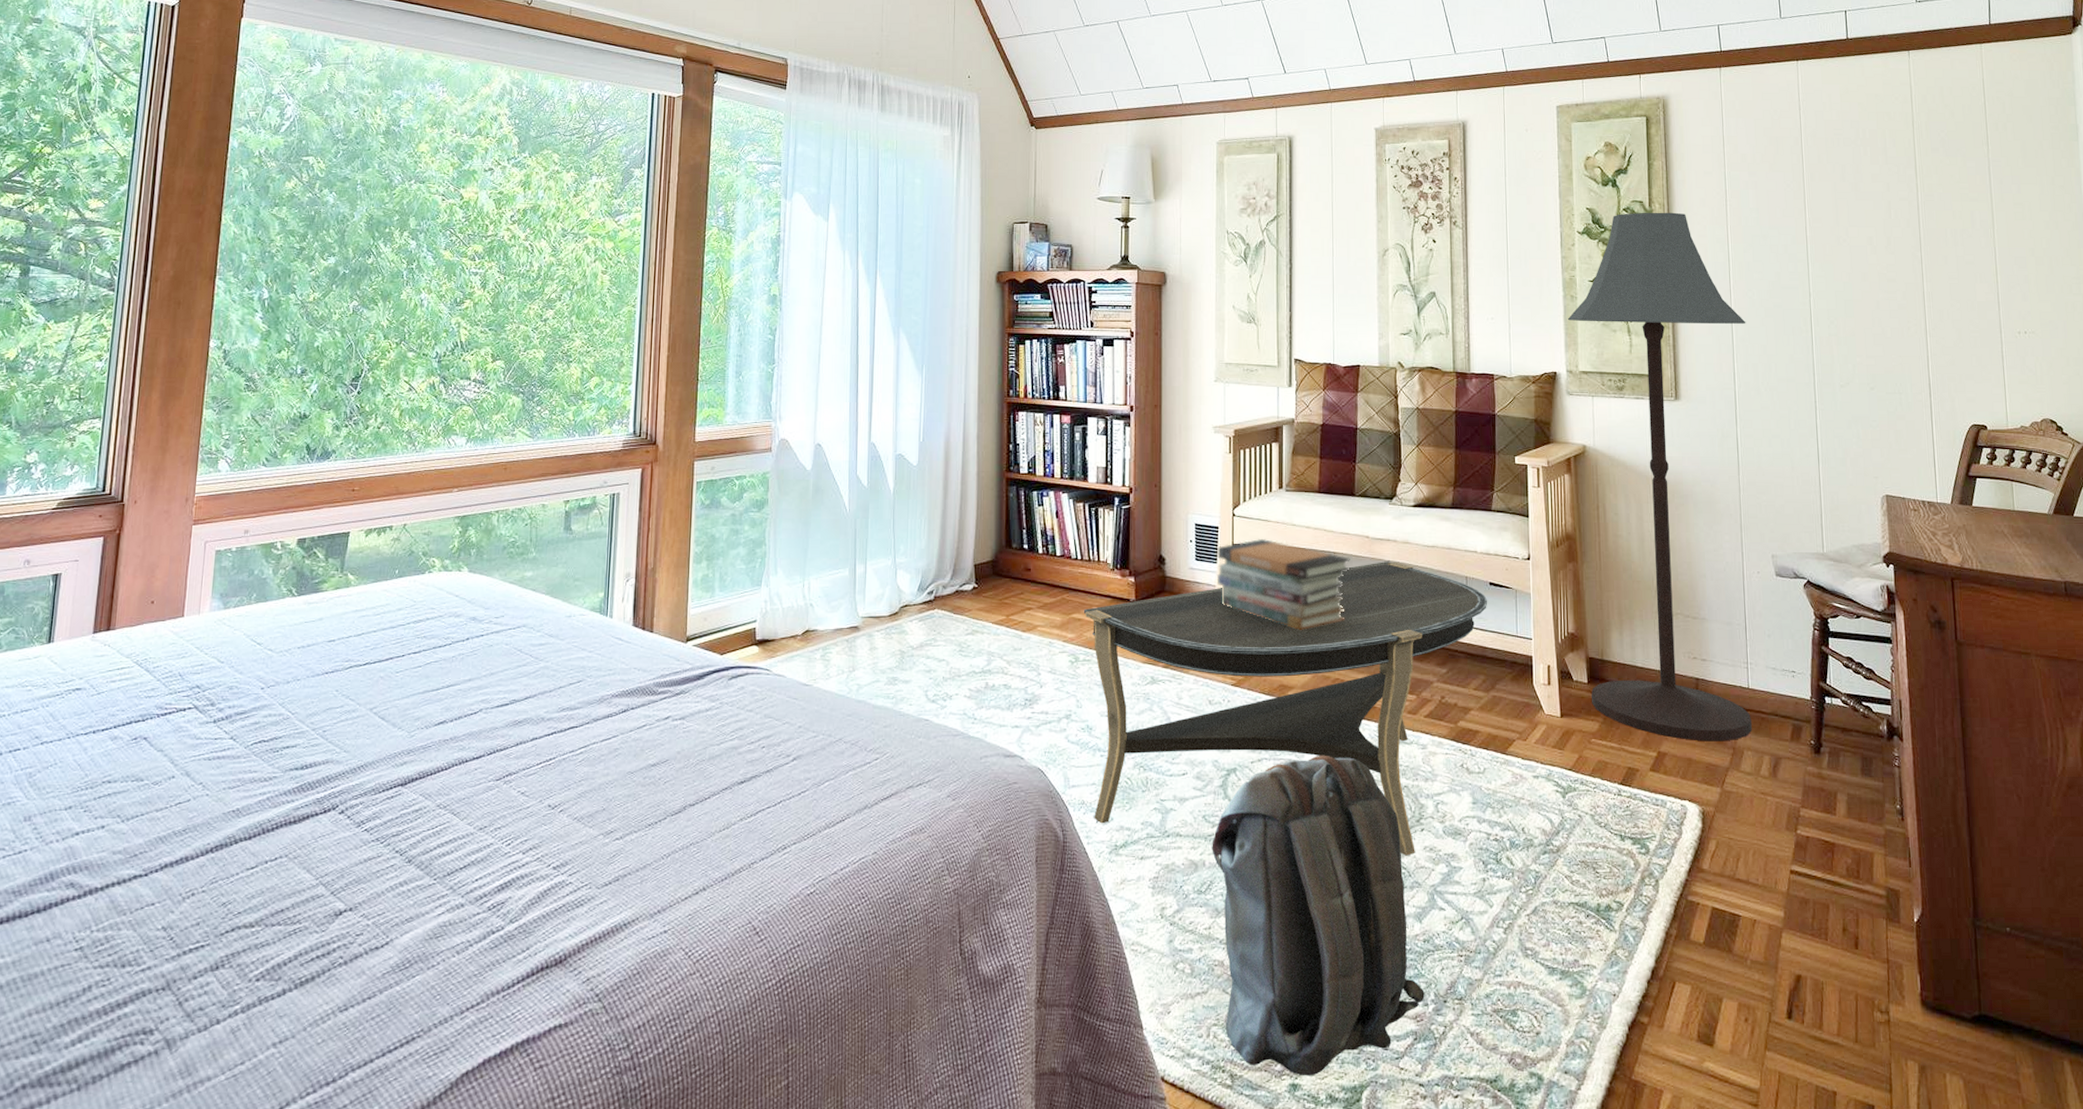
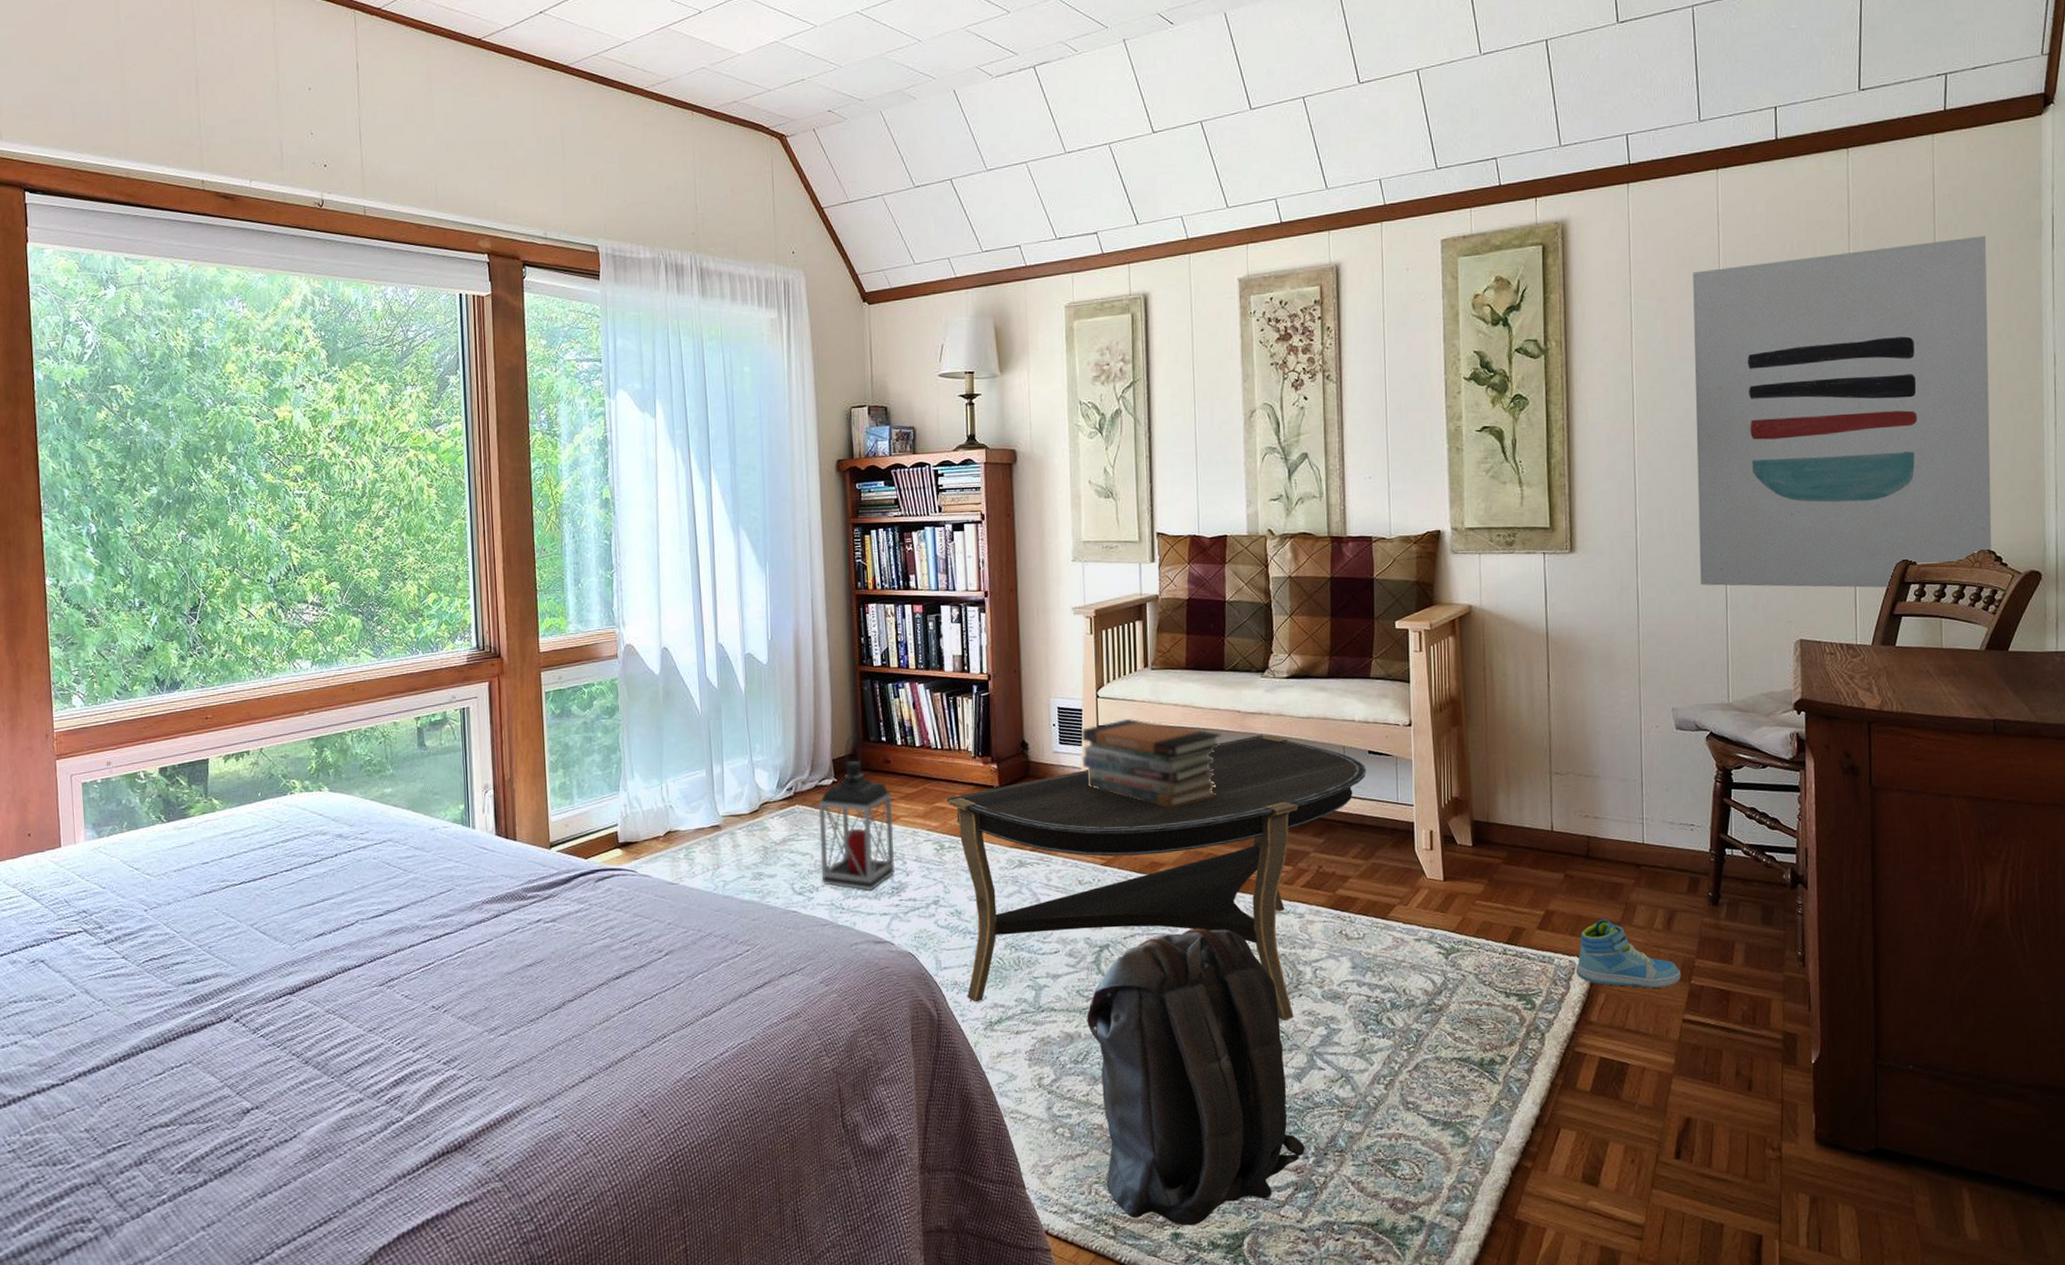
lantern: none [956,540,1030,701] -> present [818,734,896,890]
floor lamp: present [1567,212,1752,741] -> none [1452,349,1651,898]
sneaker: none [1687,763,1787,837] -> present [1575,918,1681,988]
wall art: none [1779,135,2054,453] -> present [1693,236,1992,588]

